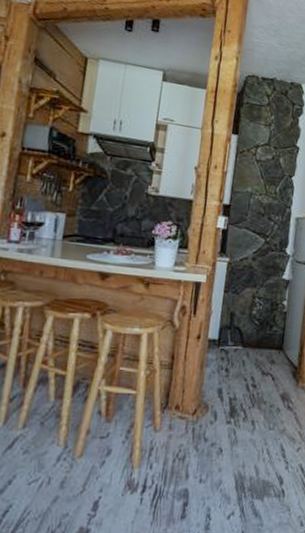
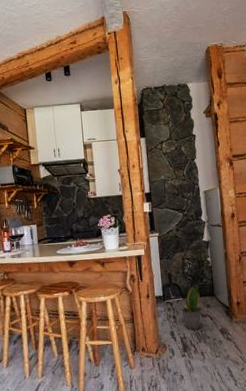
potted plant: none [238,332,266,390] -> present [181,285,202,330]

